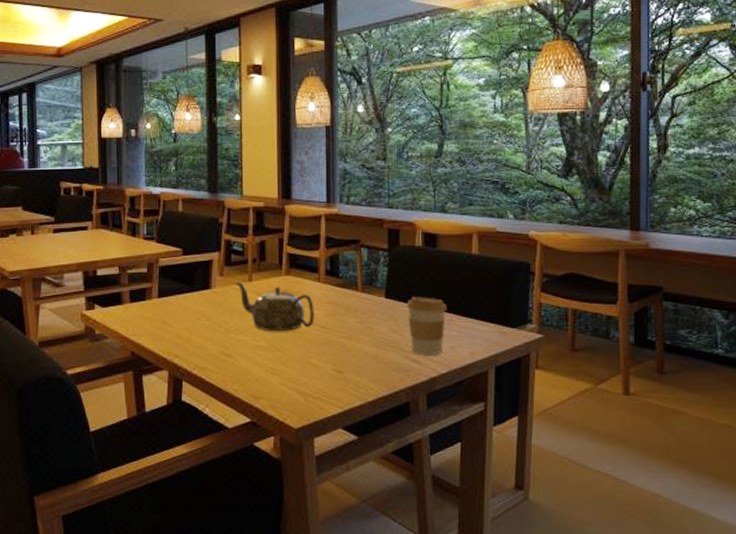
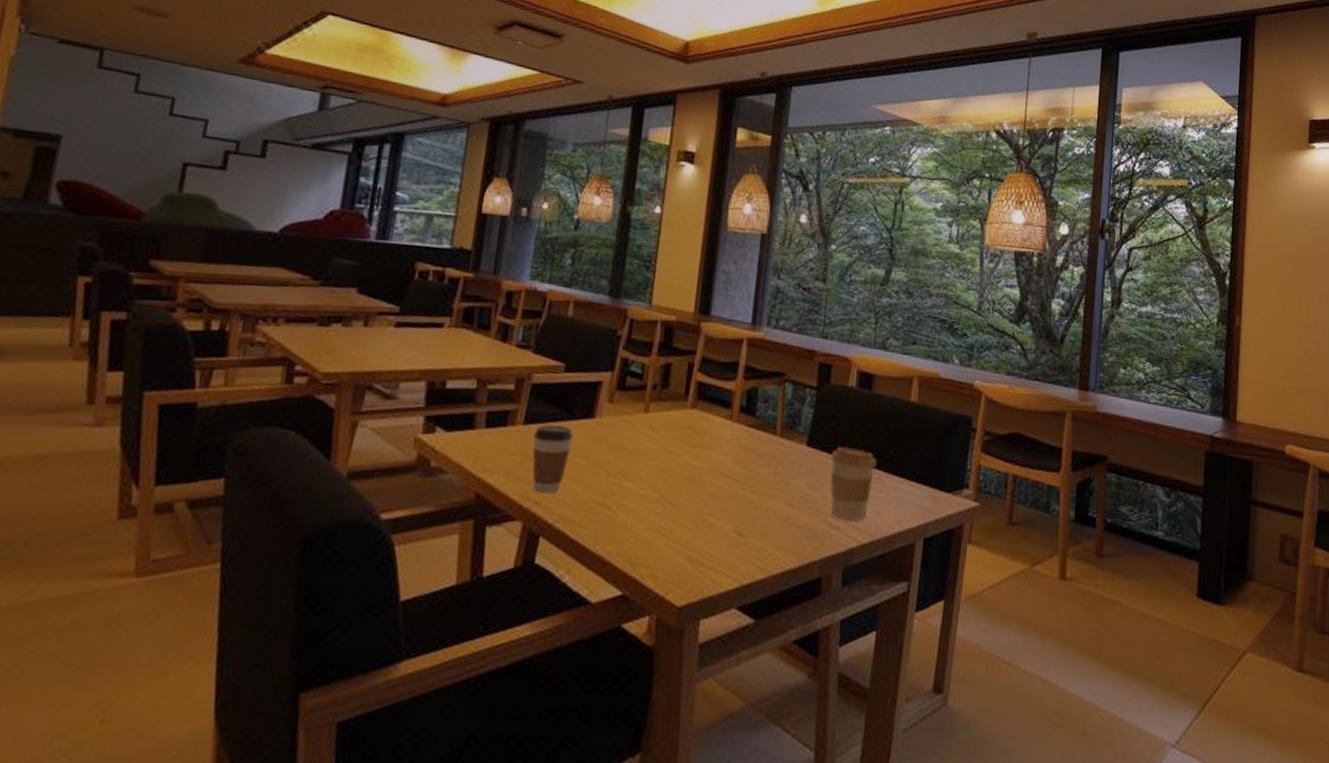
coffee cup: none [167,296,196,349] -> present [532,424,573,494]
teapot: present [236,282,315,332] -> none [627,412,721,480]

